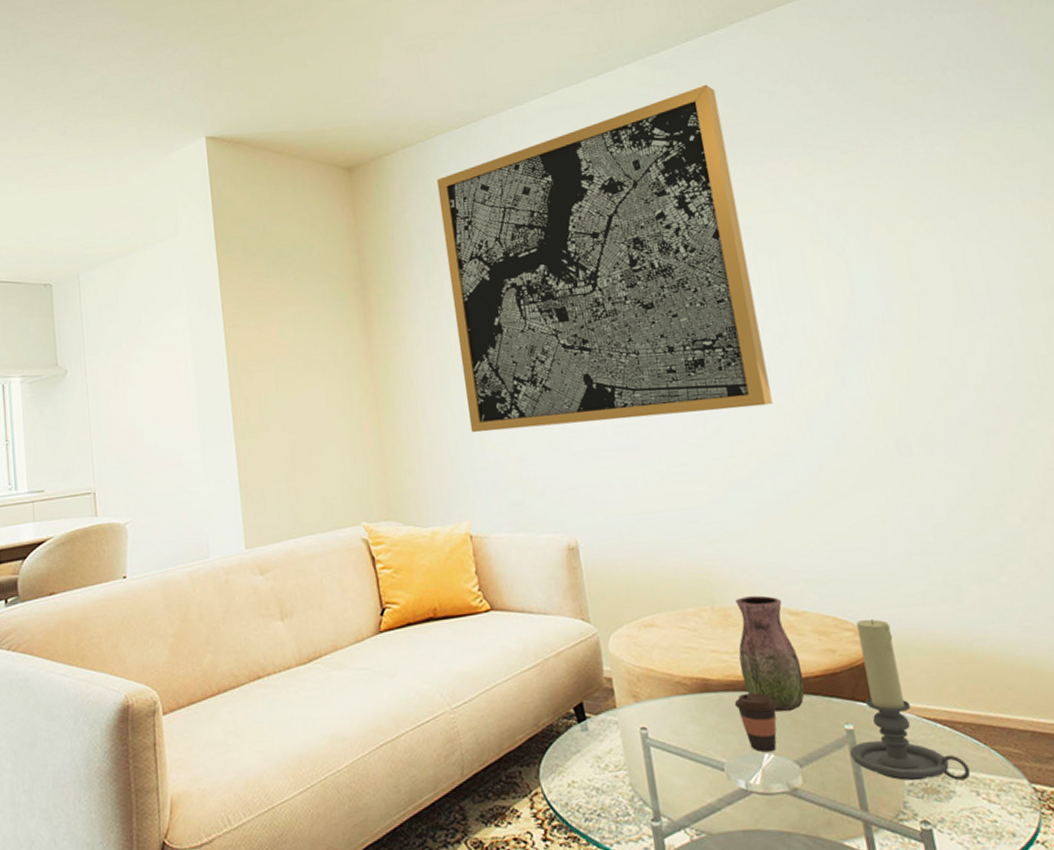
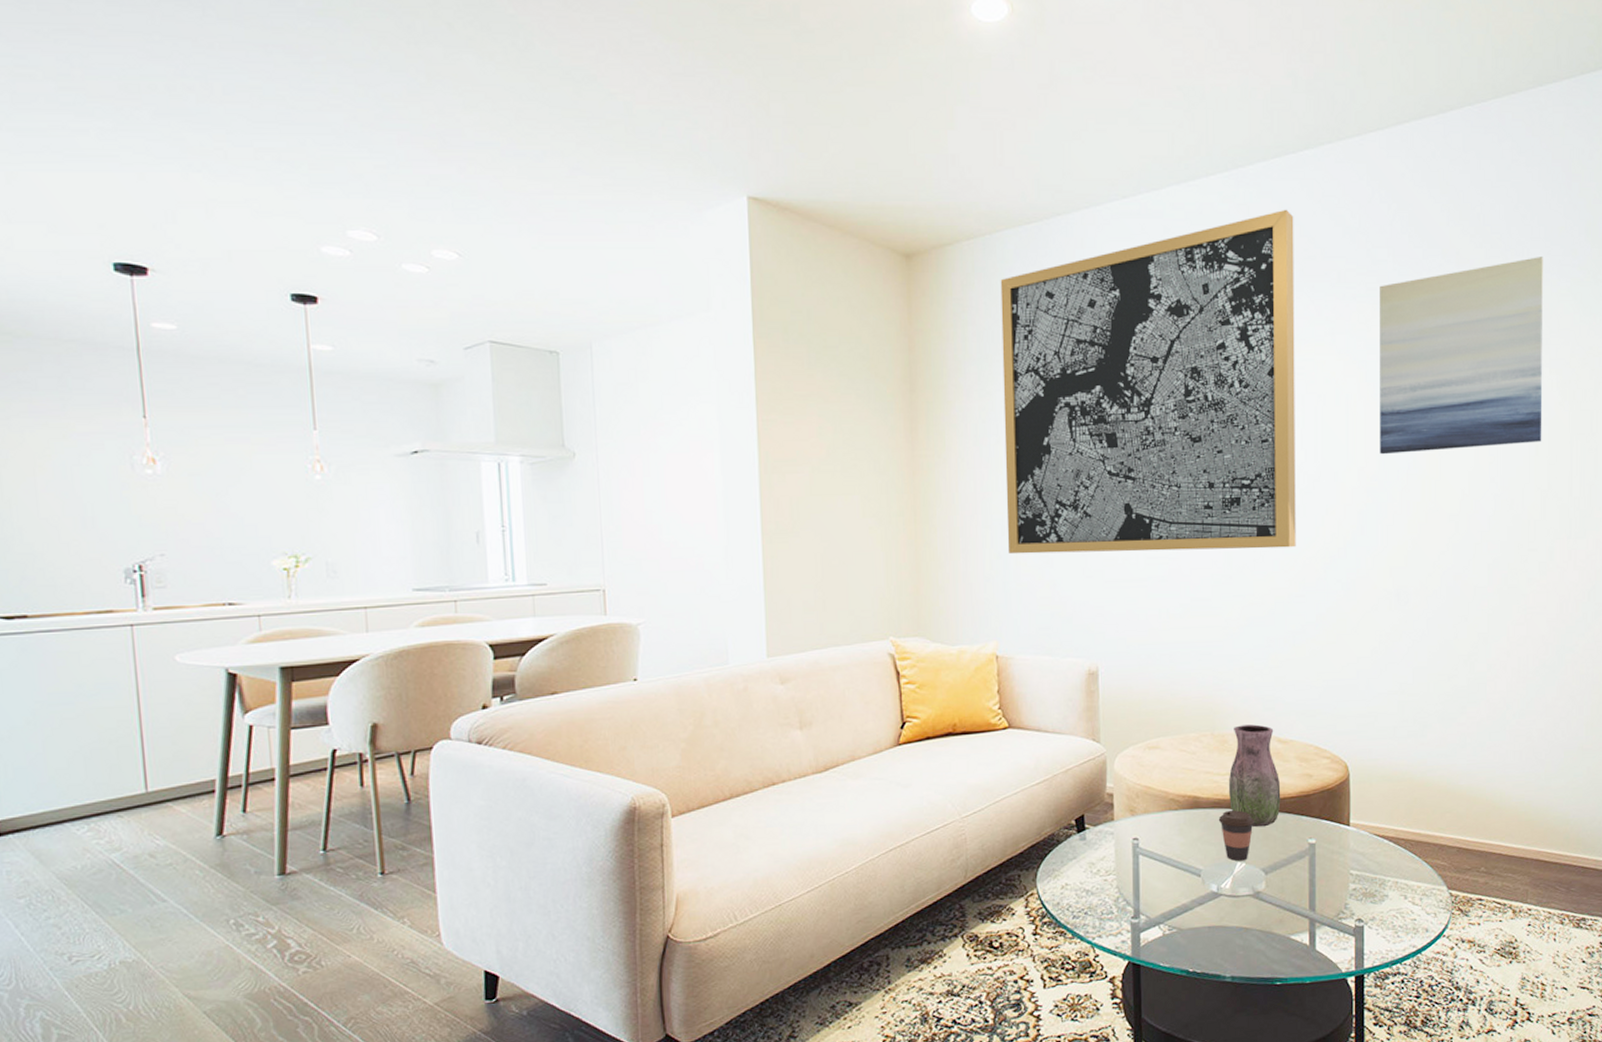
wall art: none [816,94,1031,304] -> present [1380,257,1544,455]
candle holder: present [850,618,971,781] -> none [1309,748,1403,887]

